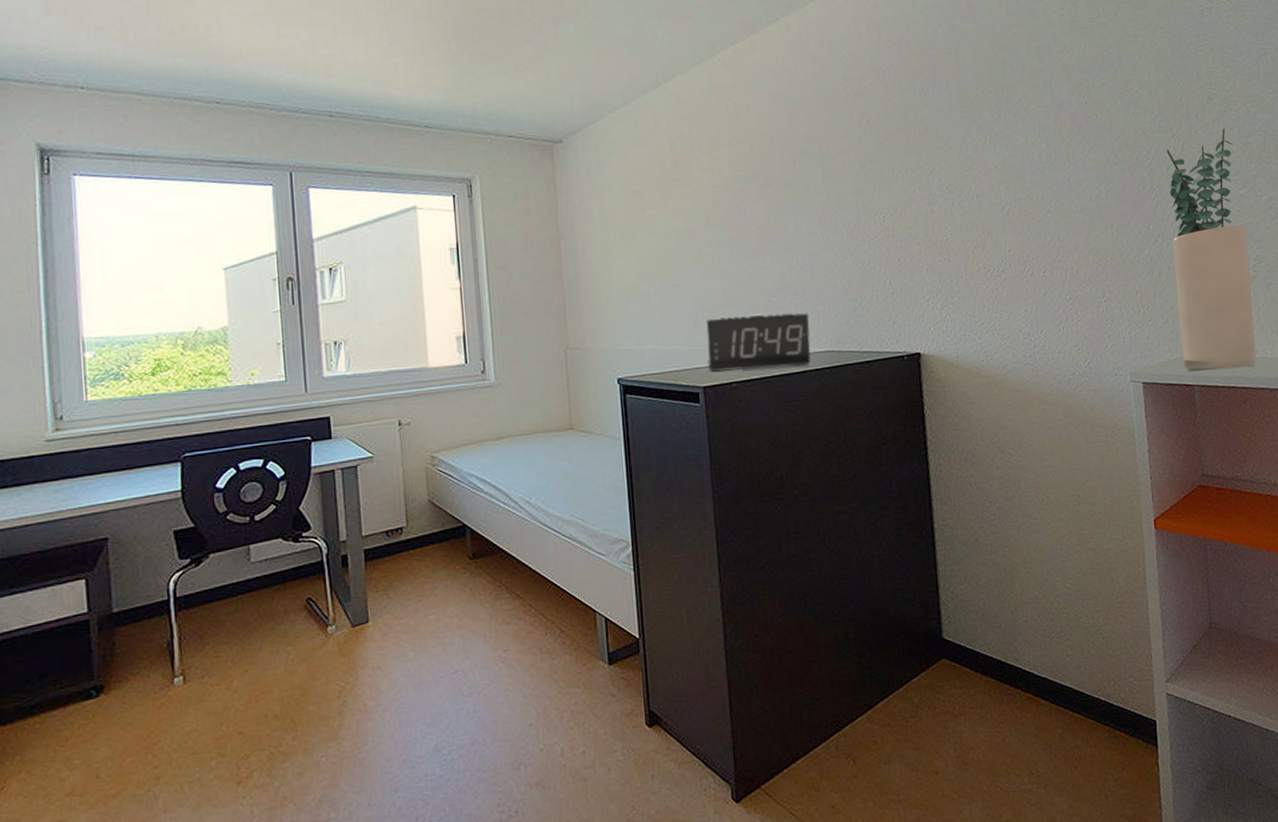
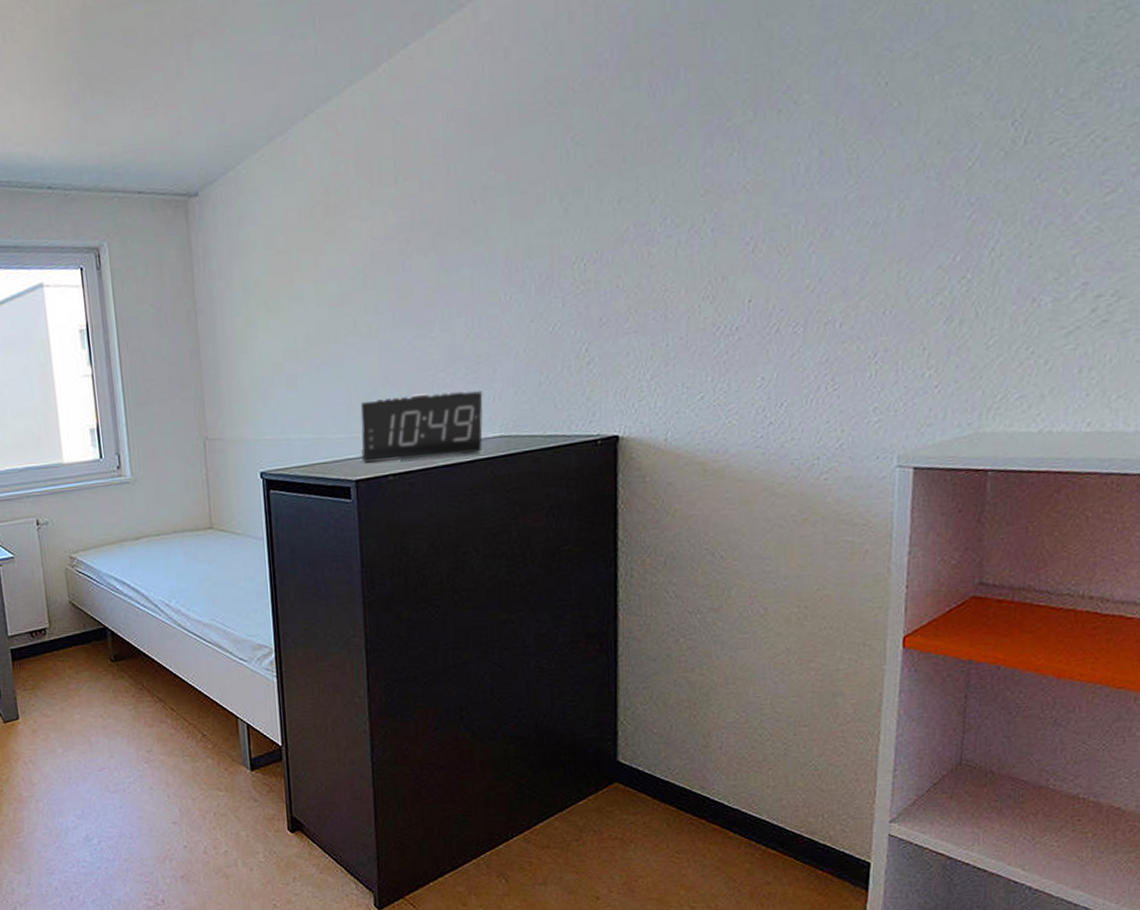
vase: present [1166,128,1257,373] -> none [976,103,1109,454]

